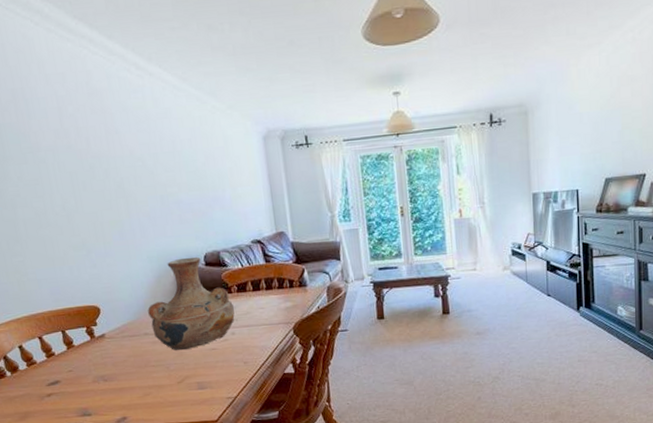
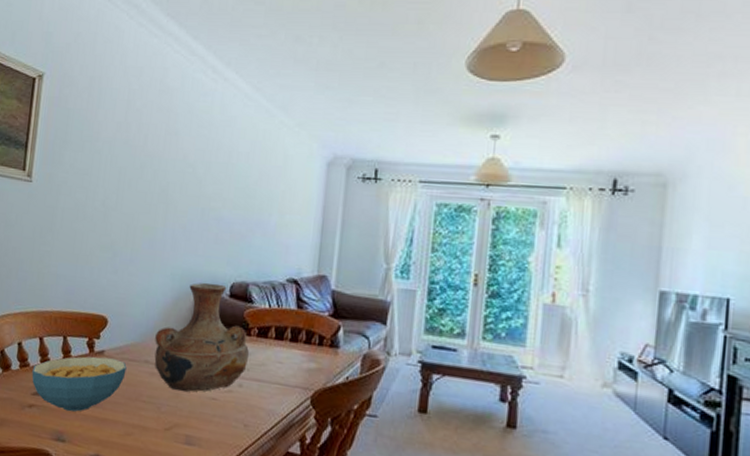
cereal bowl: none [40,338,131,391] -> present [32,356,127,412]

